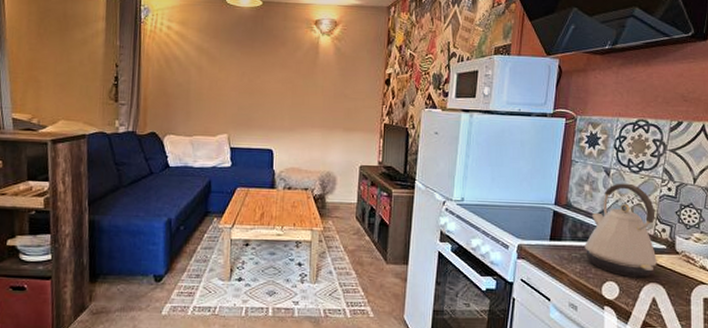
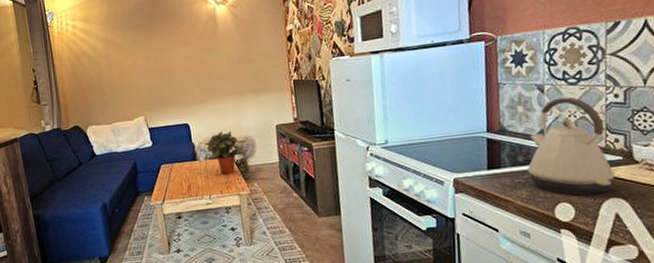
potted plant: none [285,163,328,208] -> present [204,131,246,175]

